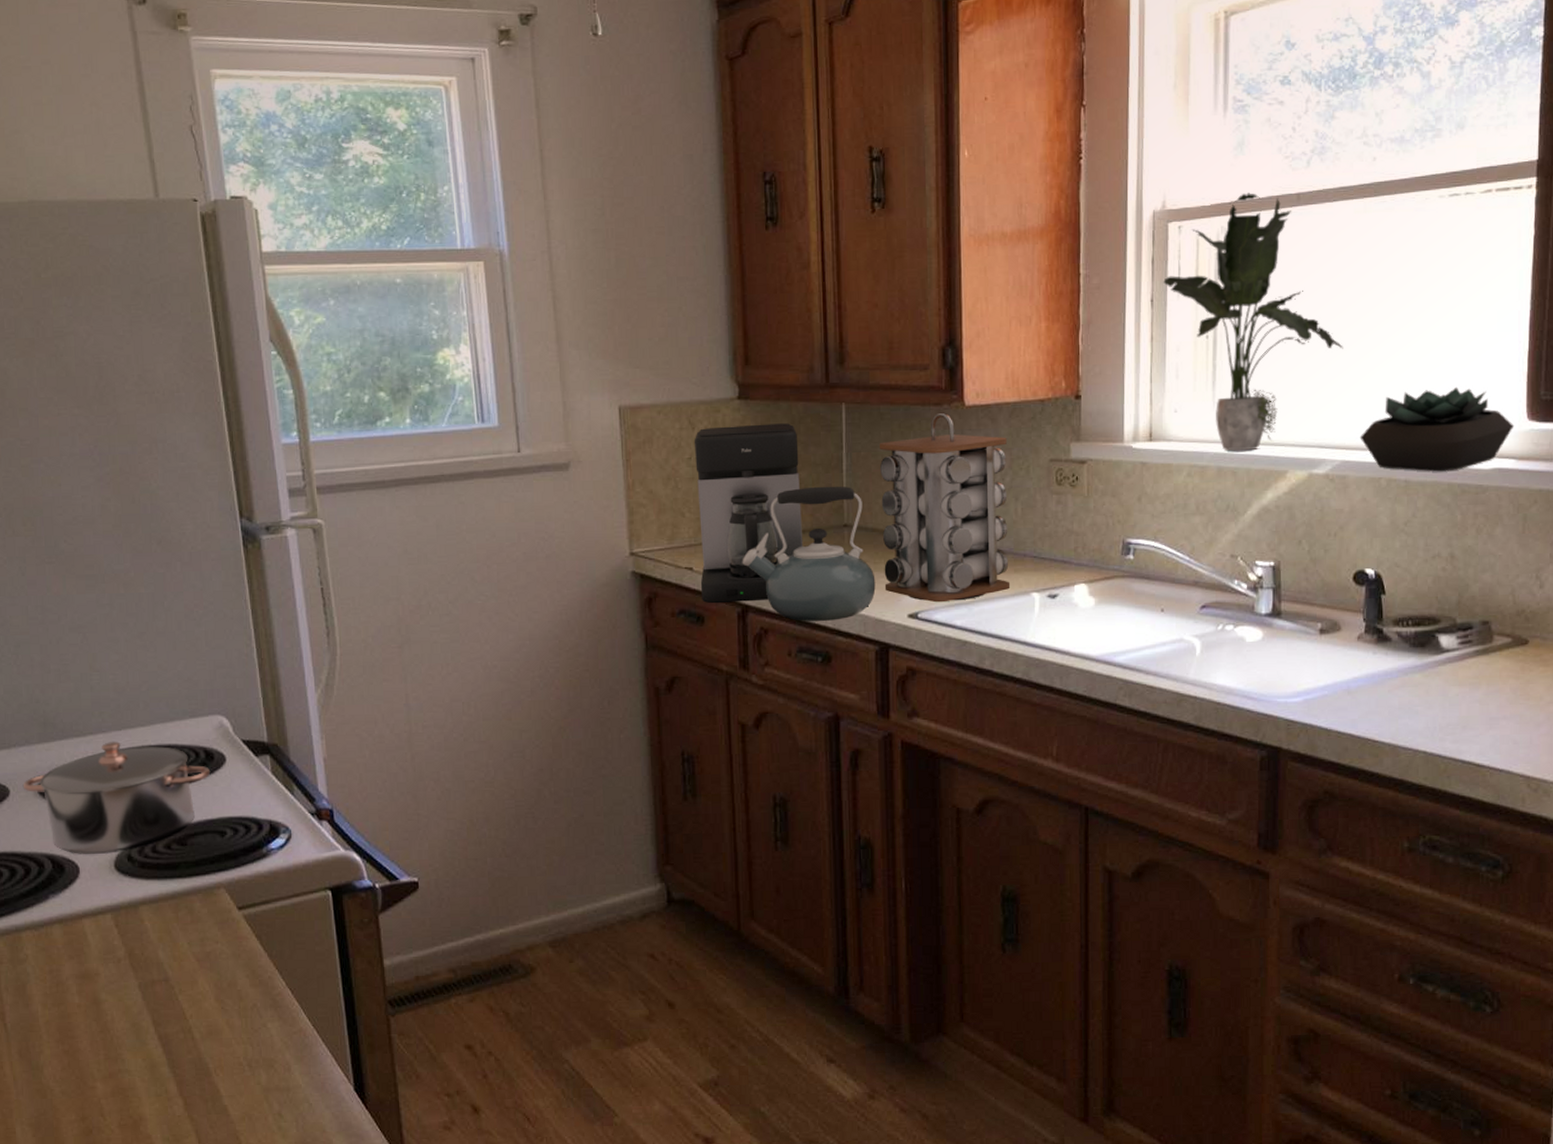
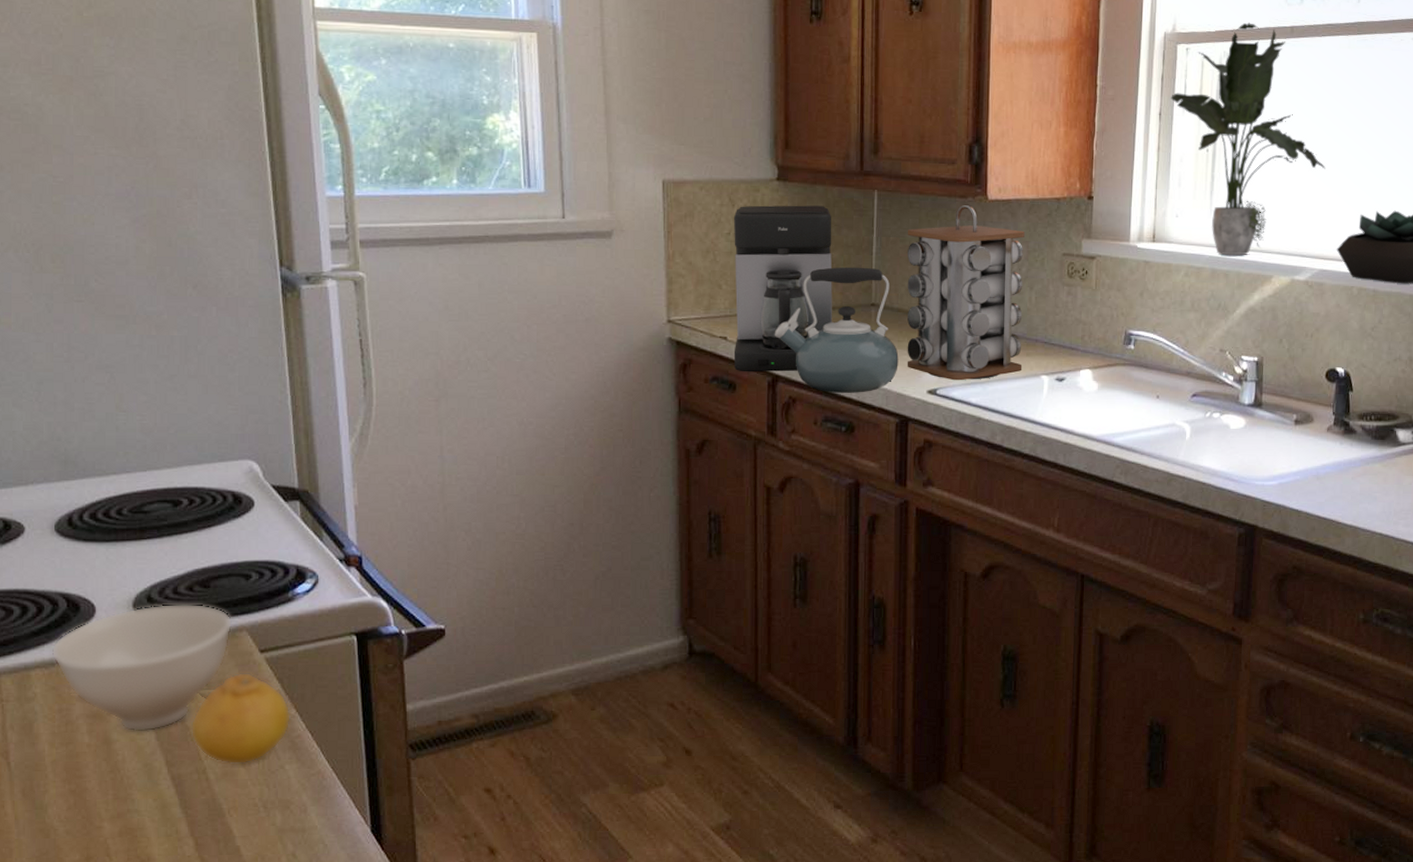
cooking pot: present [22,741,211,854] -> none [39,482,238,594]
bowl: none [39,862,211,992] -> present [51,603,233,732]
fruit: none [174,929,272,1024] -> present [190,672,292,765]

